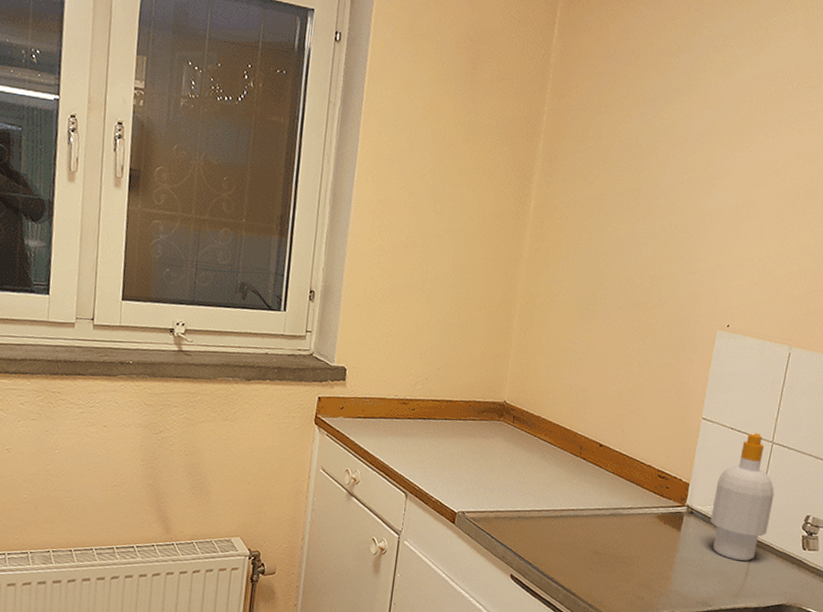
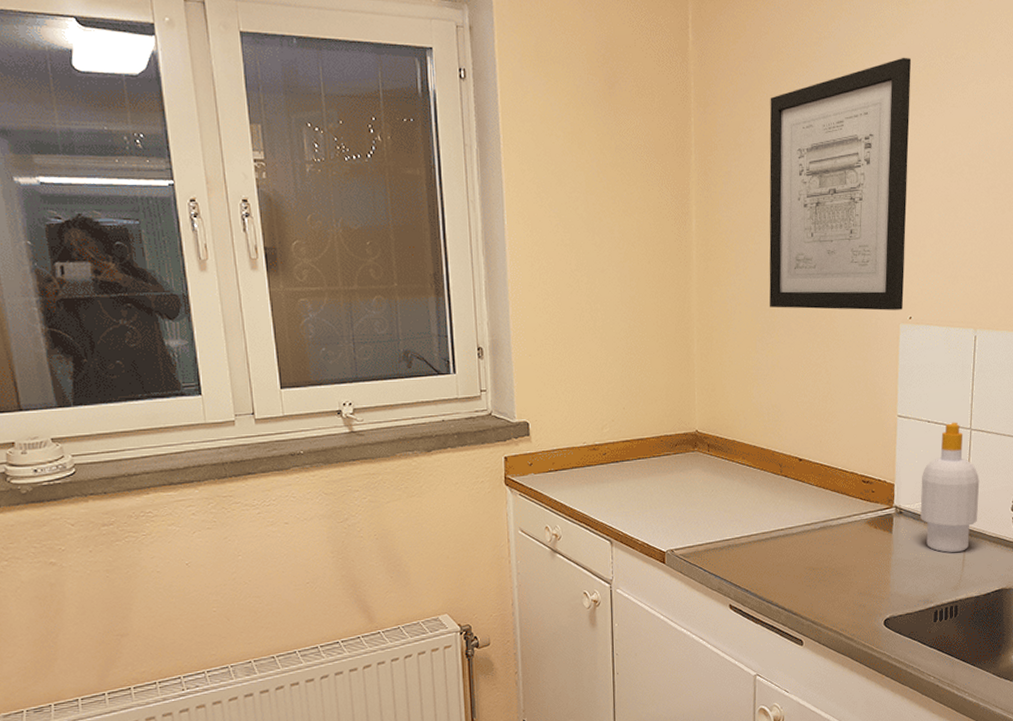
wall art: none [593,78,764,317] -> present [769,57,912,311]

